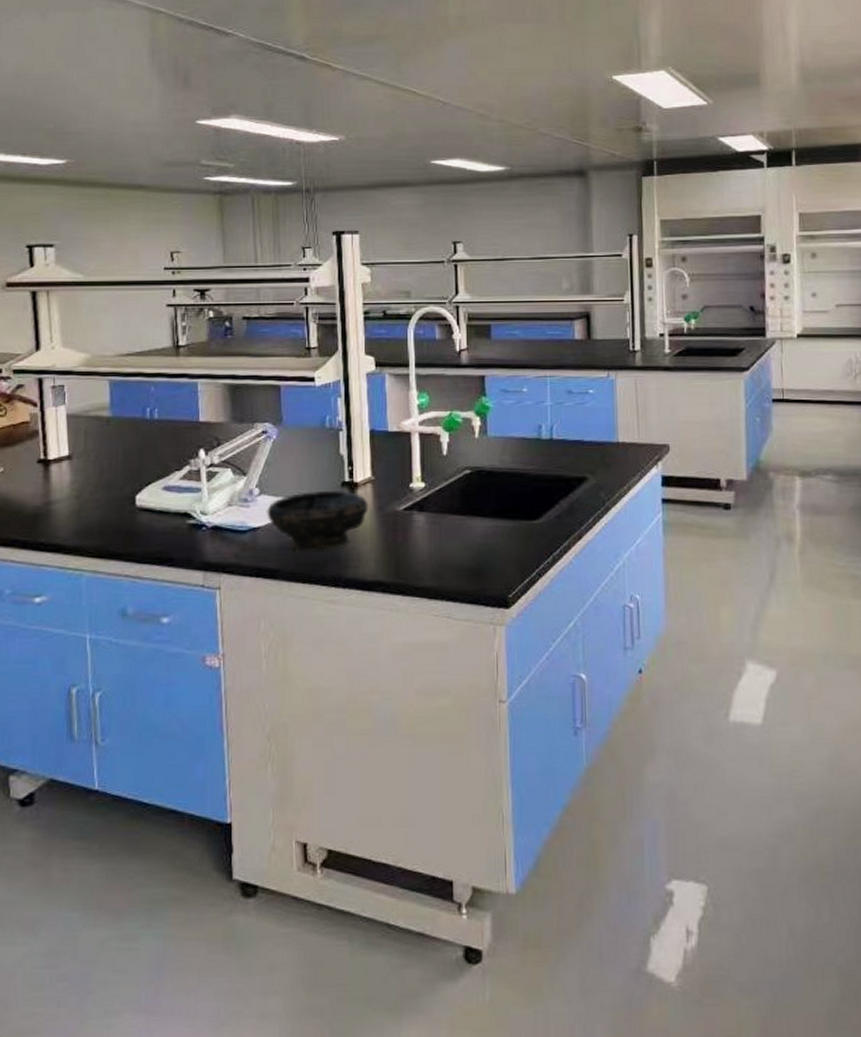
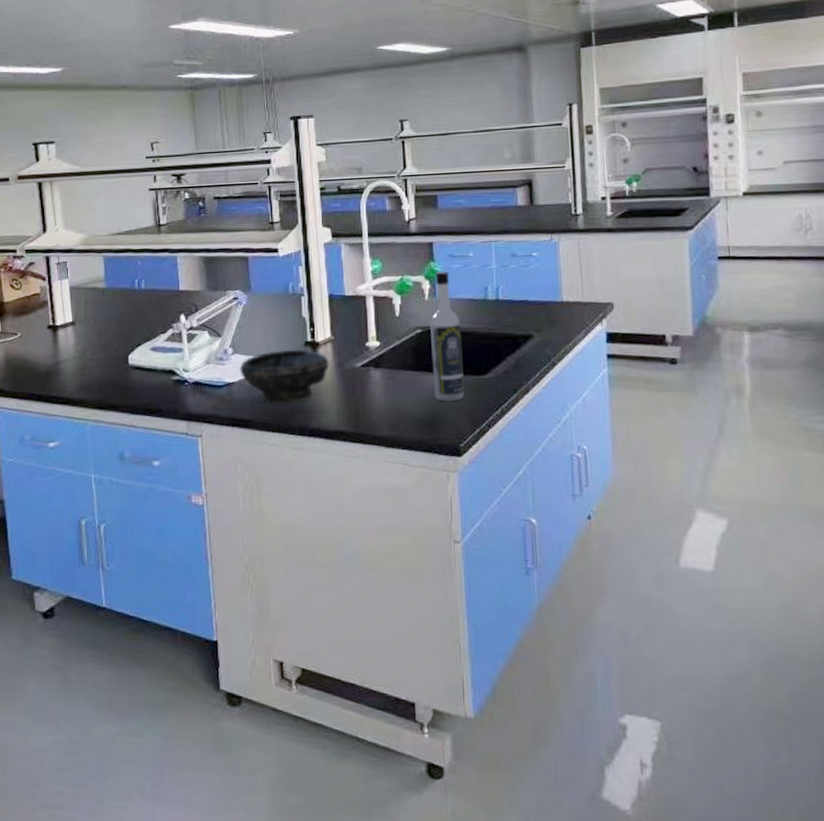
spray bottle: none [479,406,516,548] -> present [429,270,465,401]

